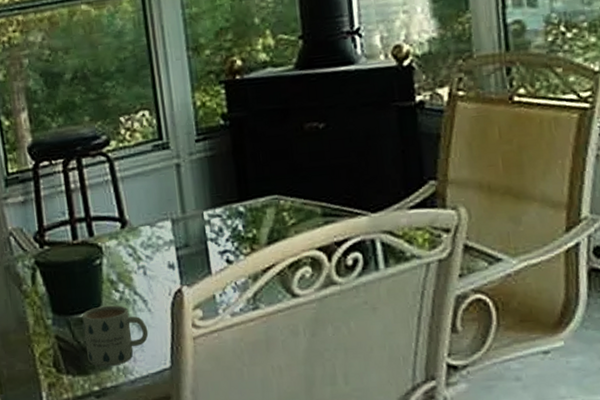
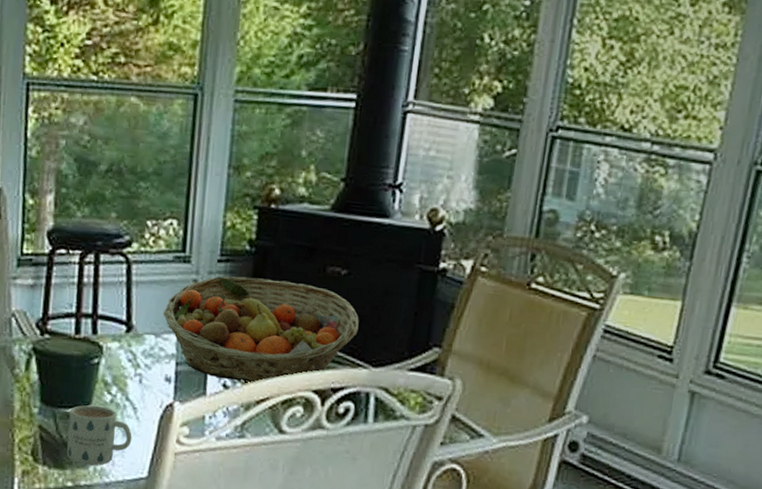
fruit basket: none [153,145,349,255] -> present [163,276,359,384]

